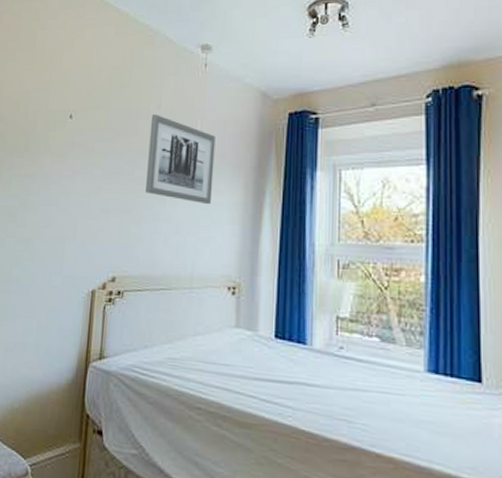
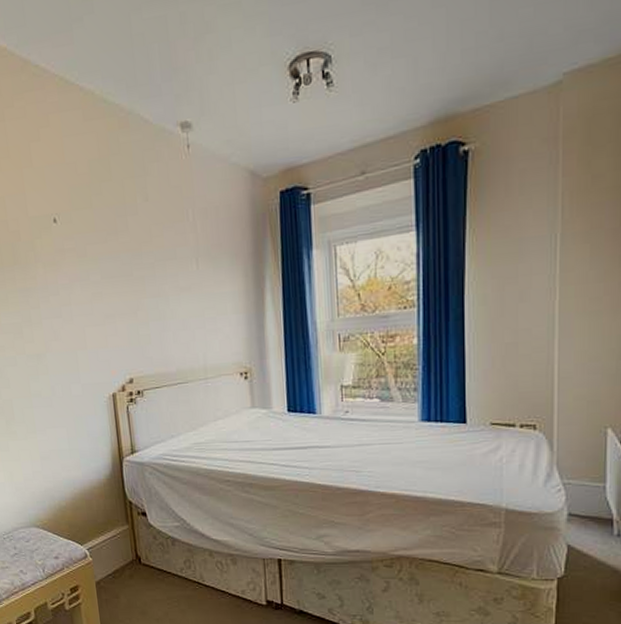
wall art: present [146,113,216,205] -> none [139,207,214,297]

